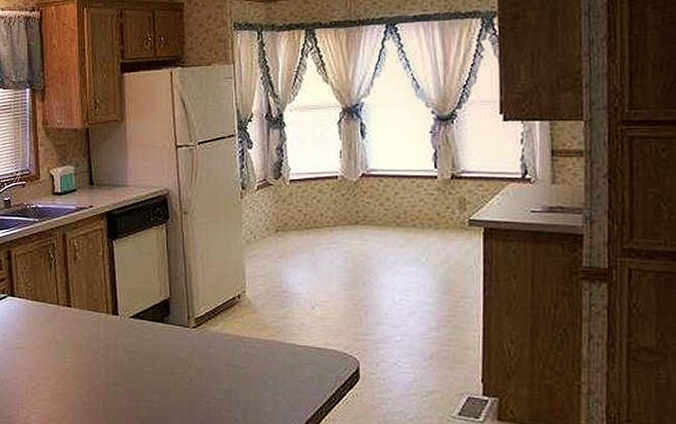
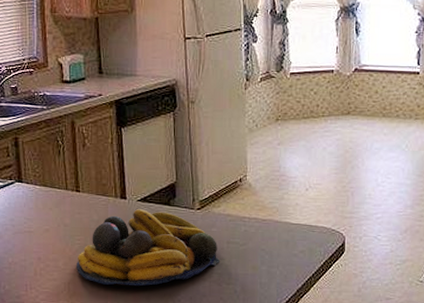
fruit bowl: none [68,326,218,410] -> present [77,209,220,287]

